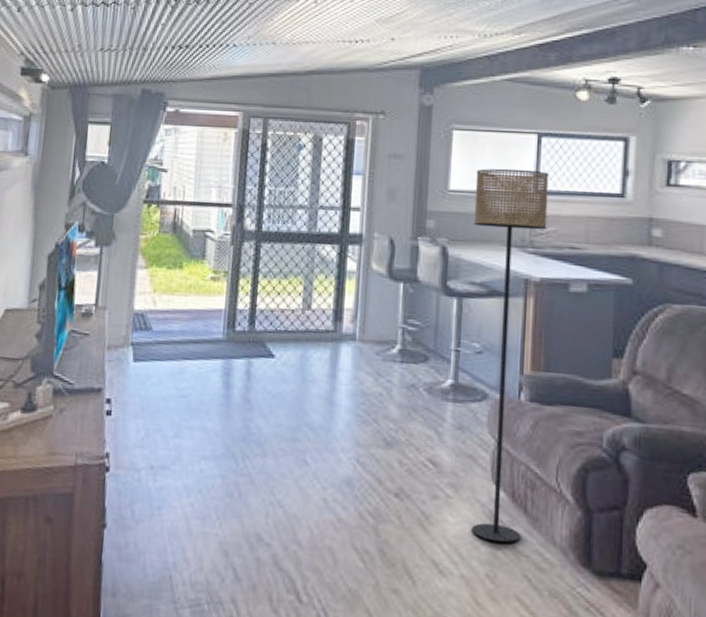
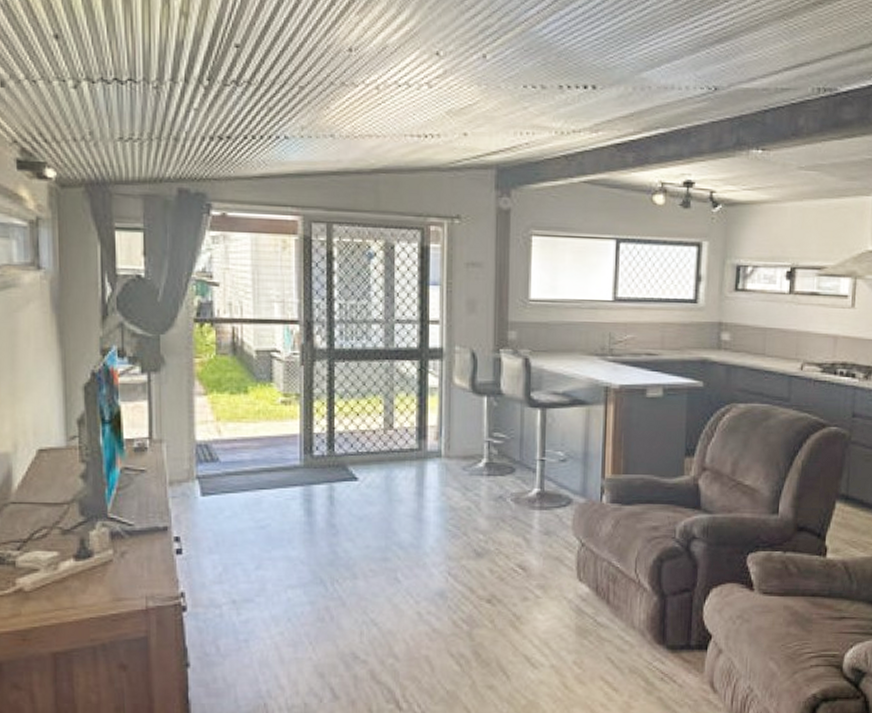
floor lamp: present [472,168,549,544] -> none [555,276,627,633]

